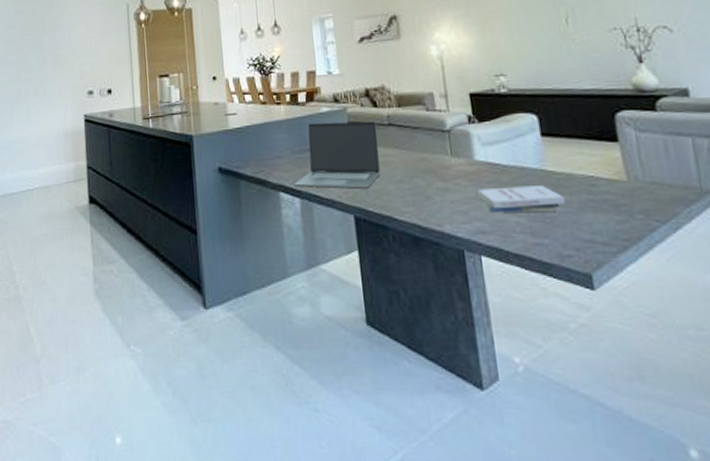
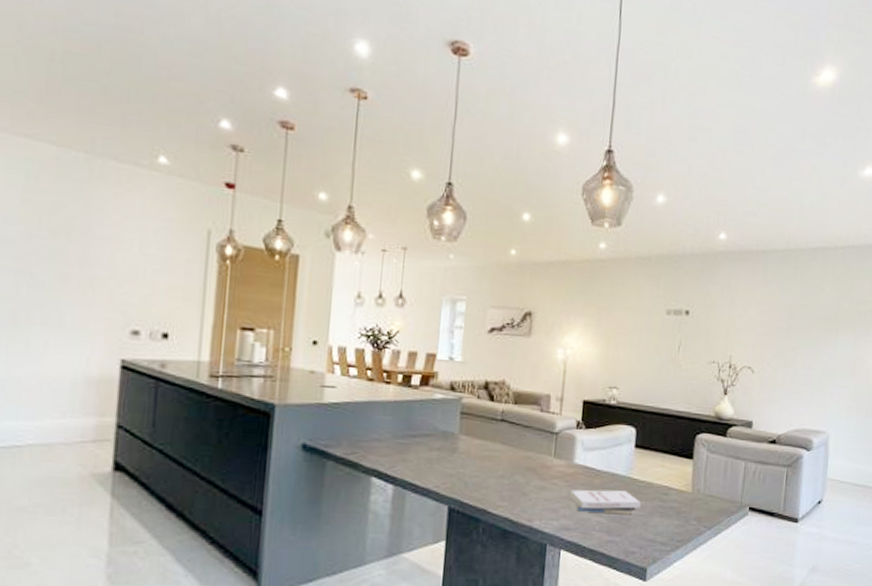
laptop: present [294,121,380,189] -> none [389,408,489,481]

